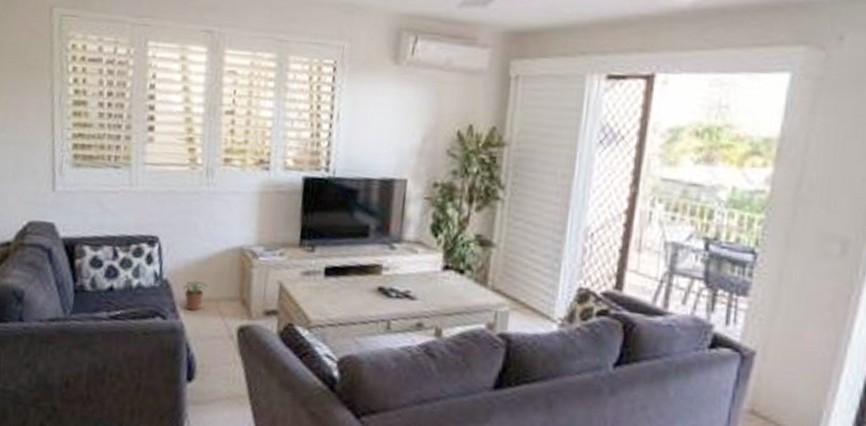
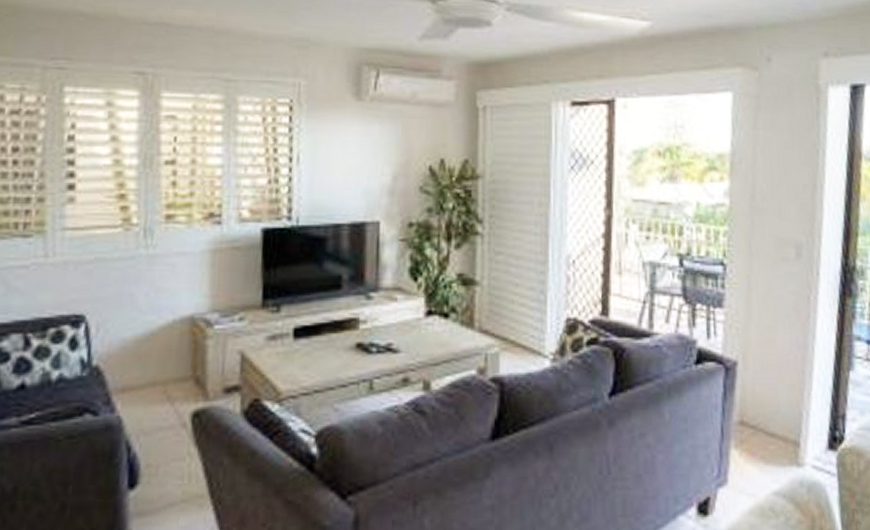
potted plant: present [182,280,209,312] -> none [118,362,152,400]

